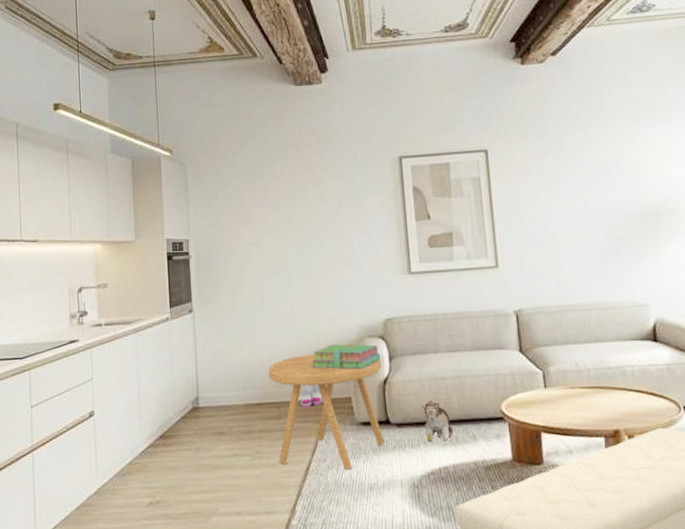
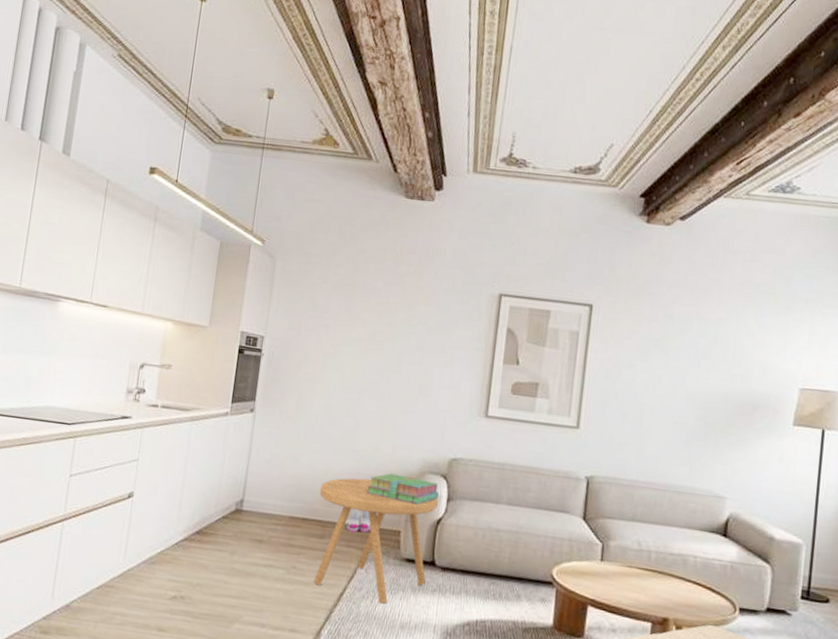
plush toy: present [421,400,453,442] -> none [469,550,498,595]

